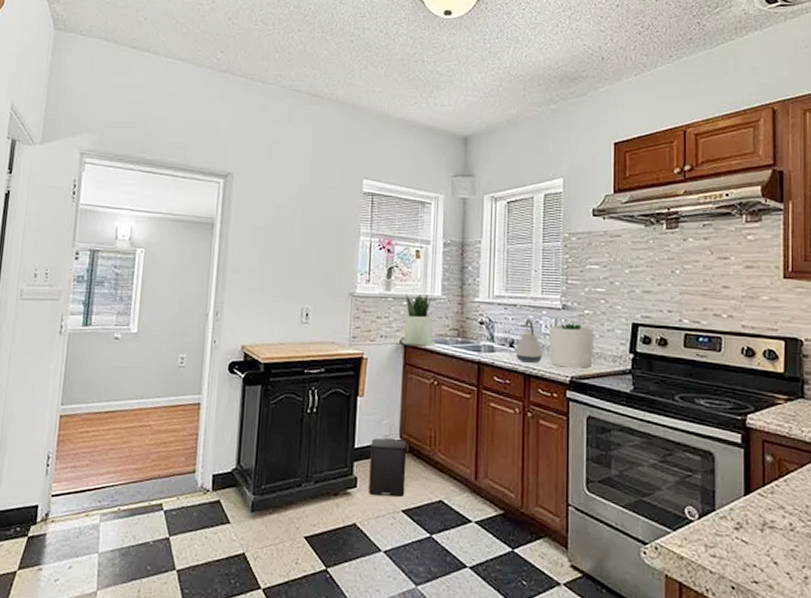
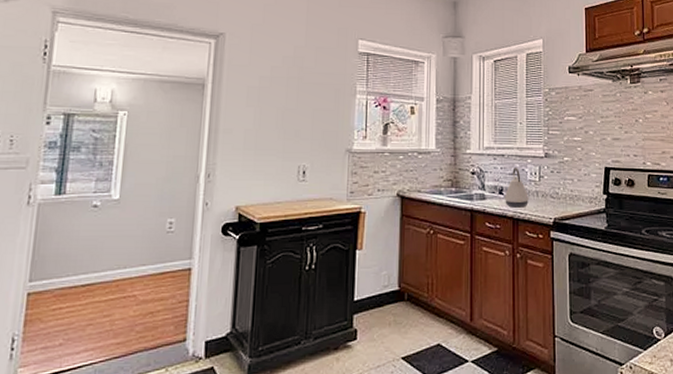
pedal bin: present [368,437,407,498] -> none [368,288,406,346]
planter: present [401,293,435,347] -> none [398,147,431,199]
planter: present [549,323,593,368] -> none [535,169,573,210]

